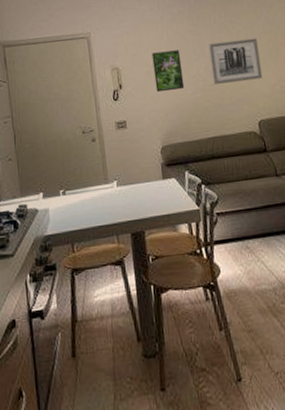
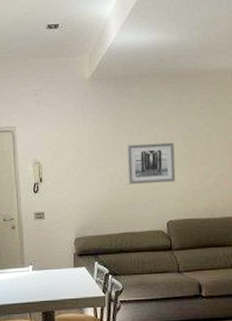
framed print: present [151,50,185,93] -> none [72,149,101,188]

